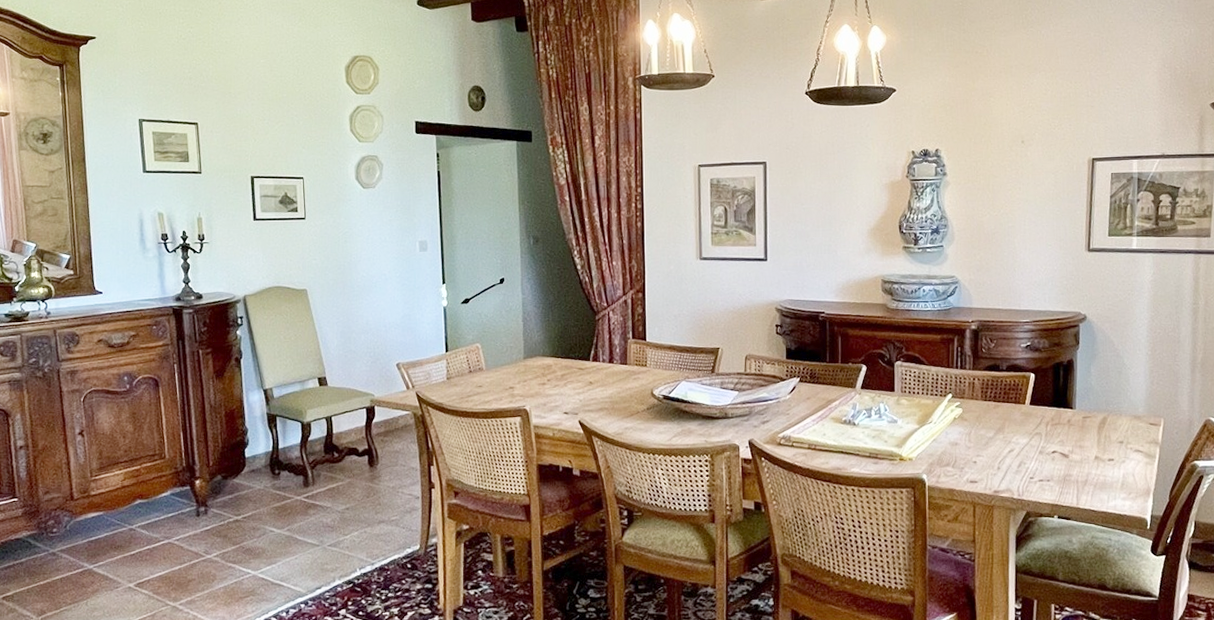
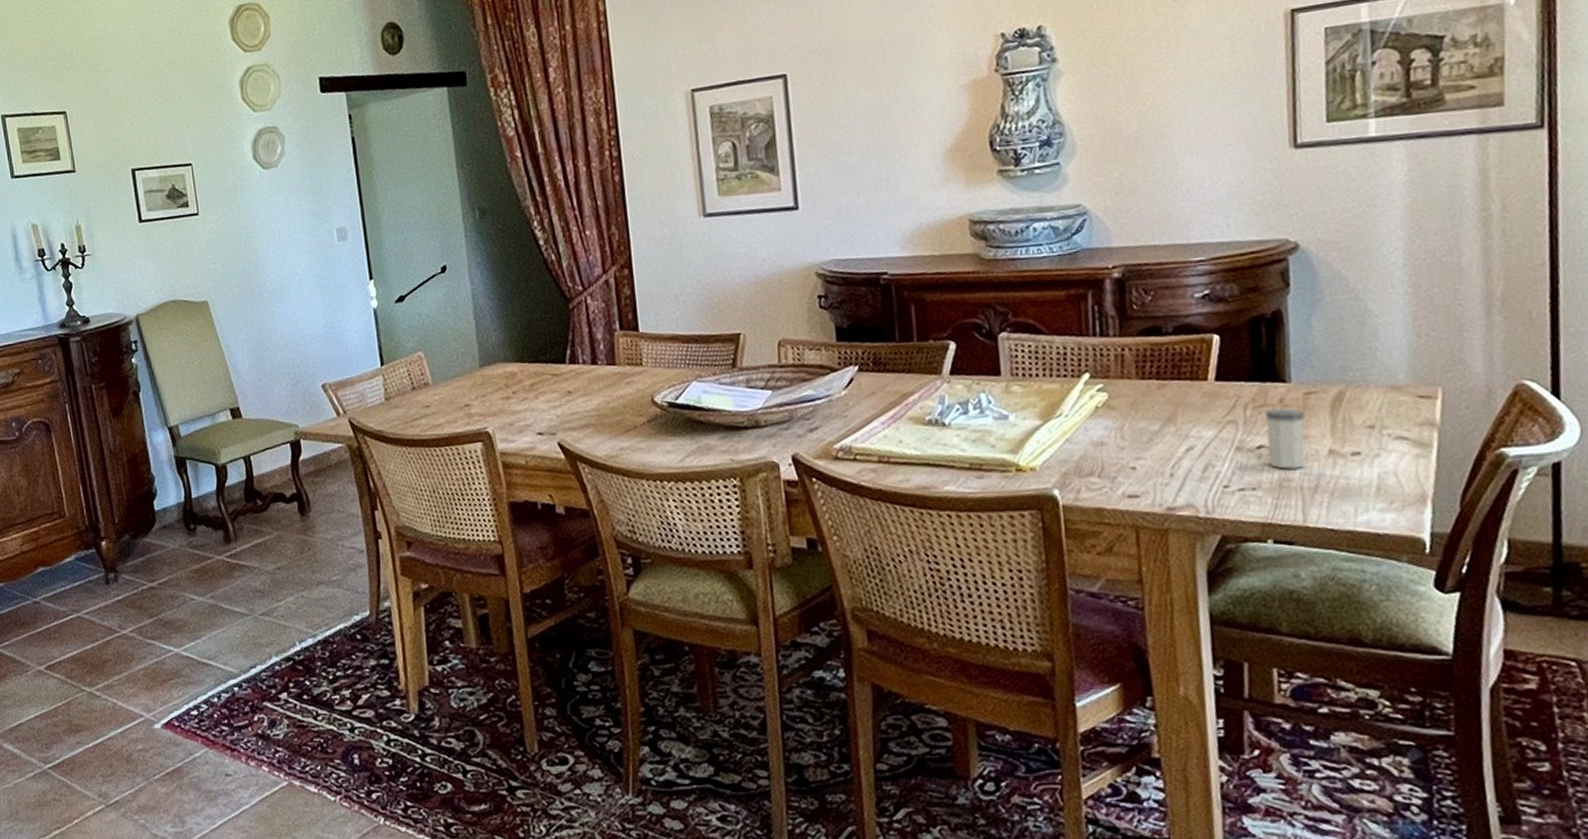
salt shaker: none [1058,426,1082,468] -> present [1264,407,1306,469]

